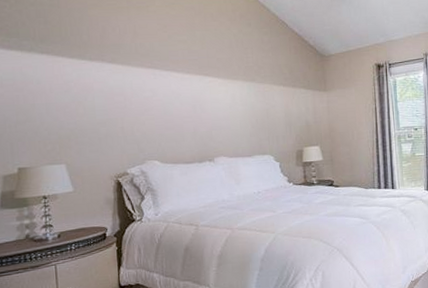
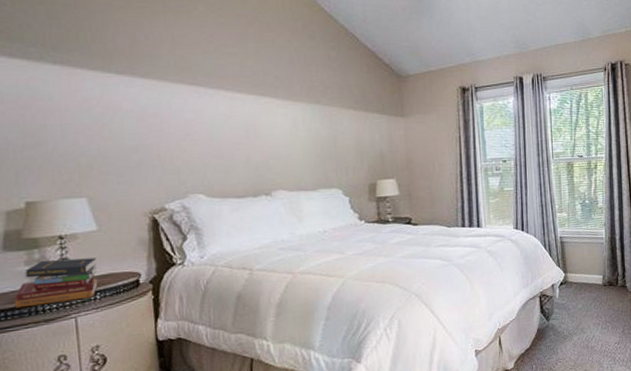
books: none [8,214,74,257] -> present [14,257,98,309]

